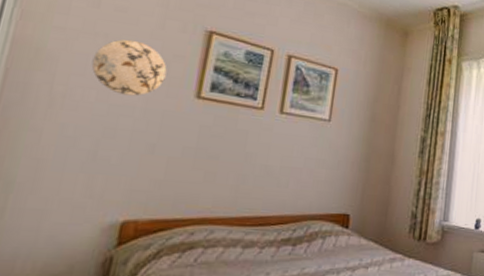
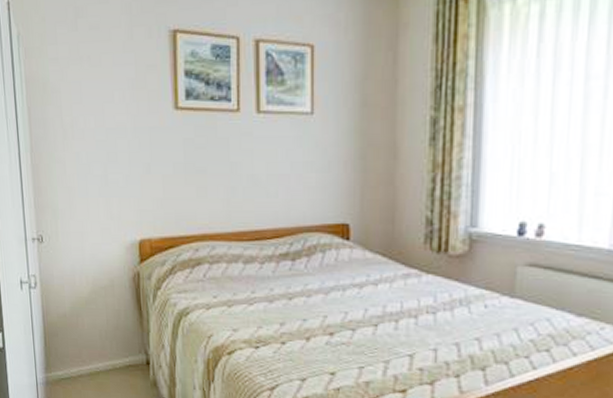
decorative plate: present [91,39,167,96] -> none [84,57,145,117]

